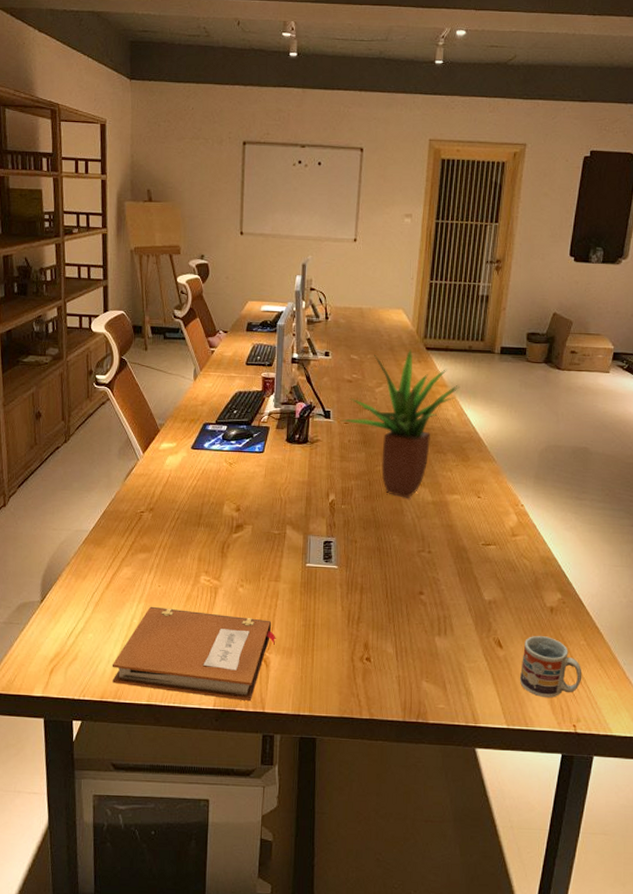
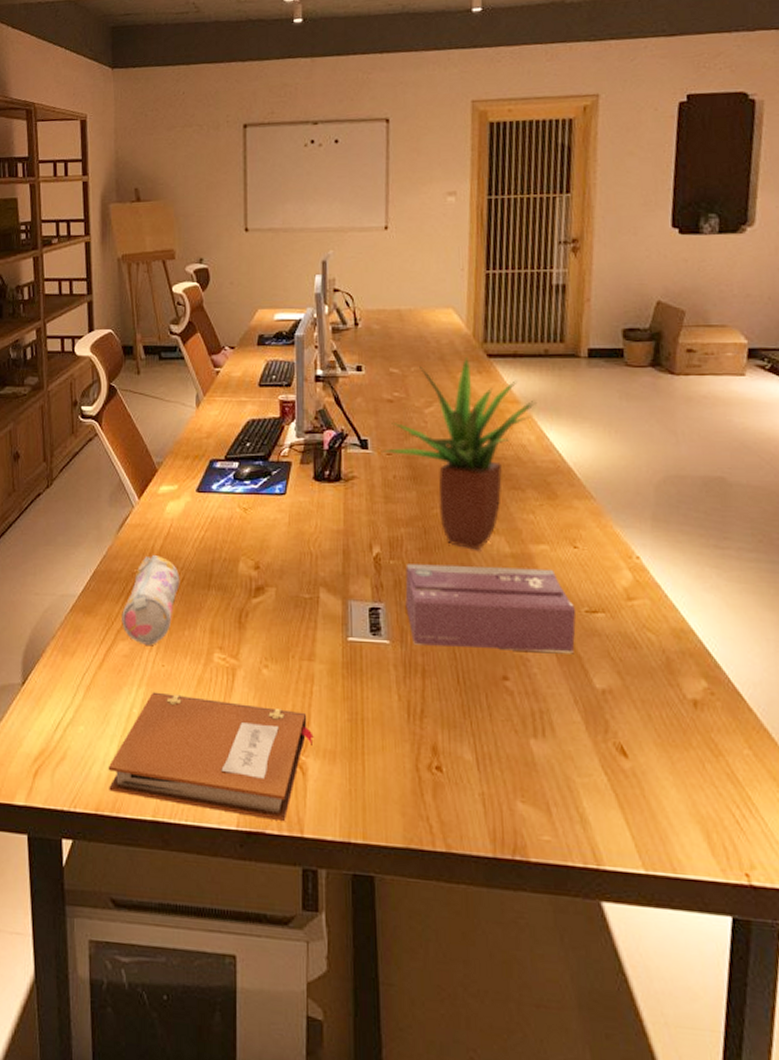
pencil case: none [126,498,176,570] -> present [122,554,180,645]
tissue box: none [351,508,475,576] -> present [405,564,576,654]
cup: present [520,635,582,698] -> none [657,740,752,833]

